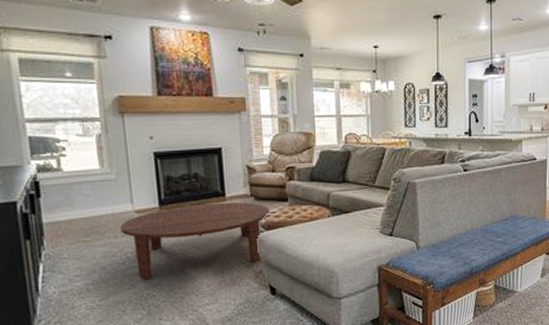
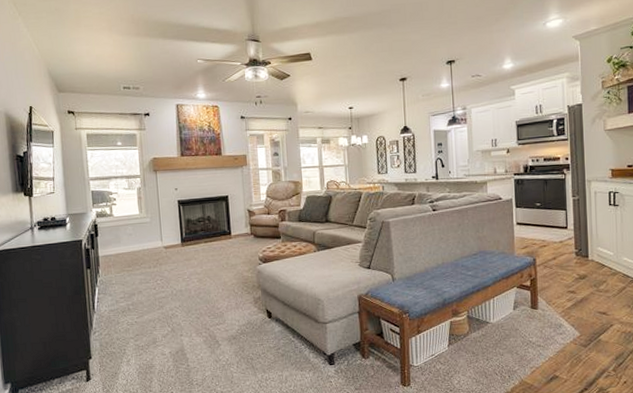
coffee table: present [120,202,269,280] -> none [153,239,266,302]

